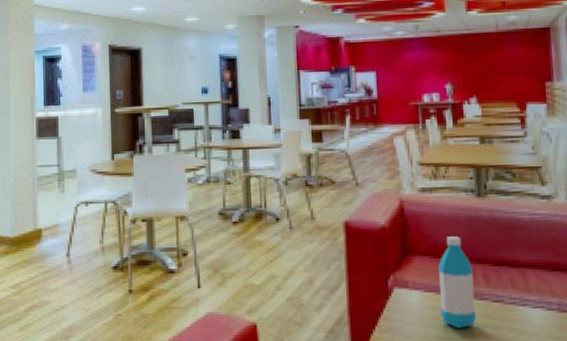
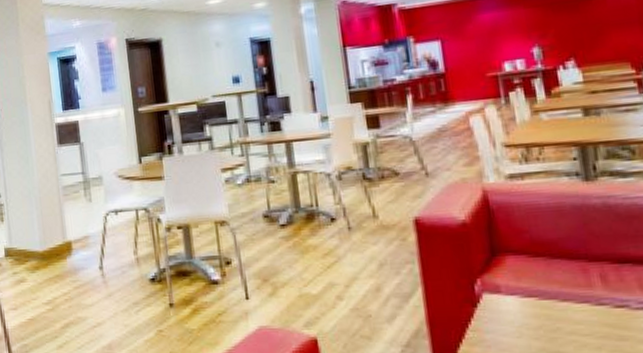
water bottle: present [437,236,476,328] -> none [537,230,594,340]

